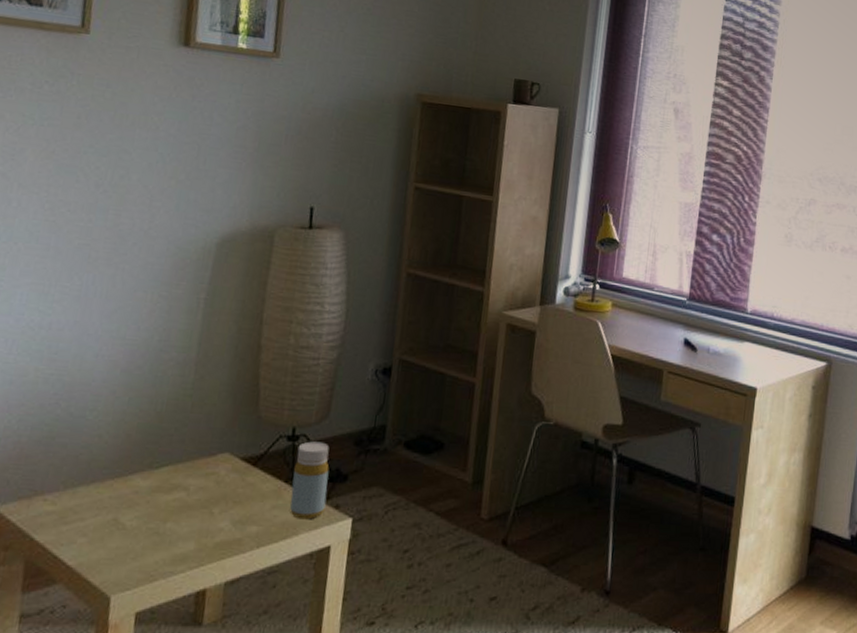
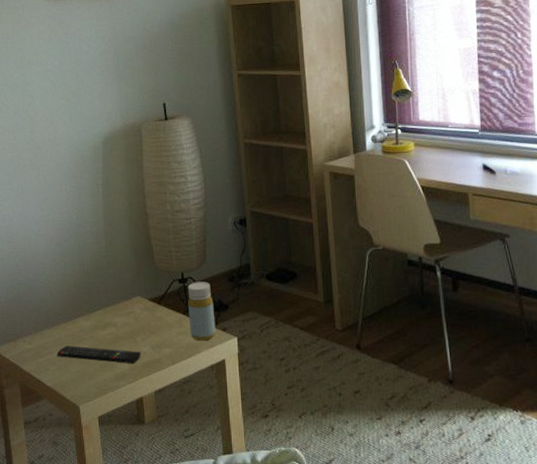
remote control: none [90,511,216,542] -> present [56,345,141,363]

